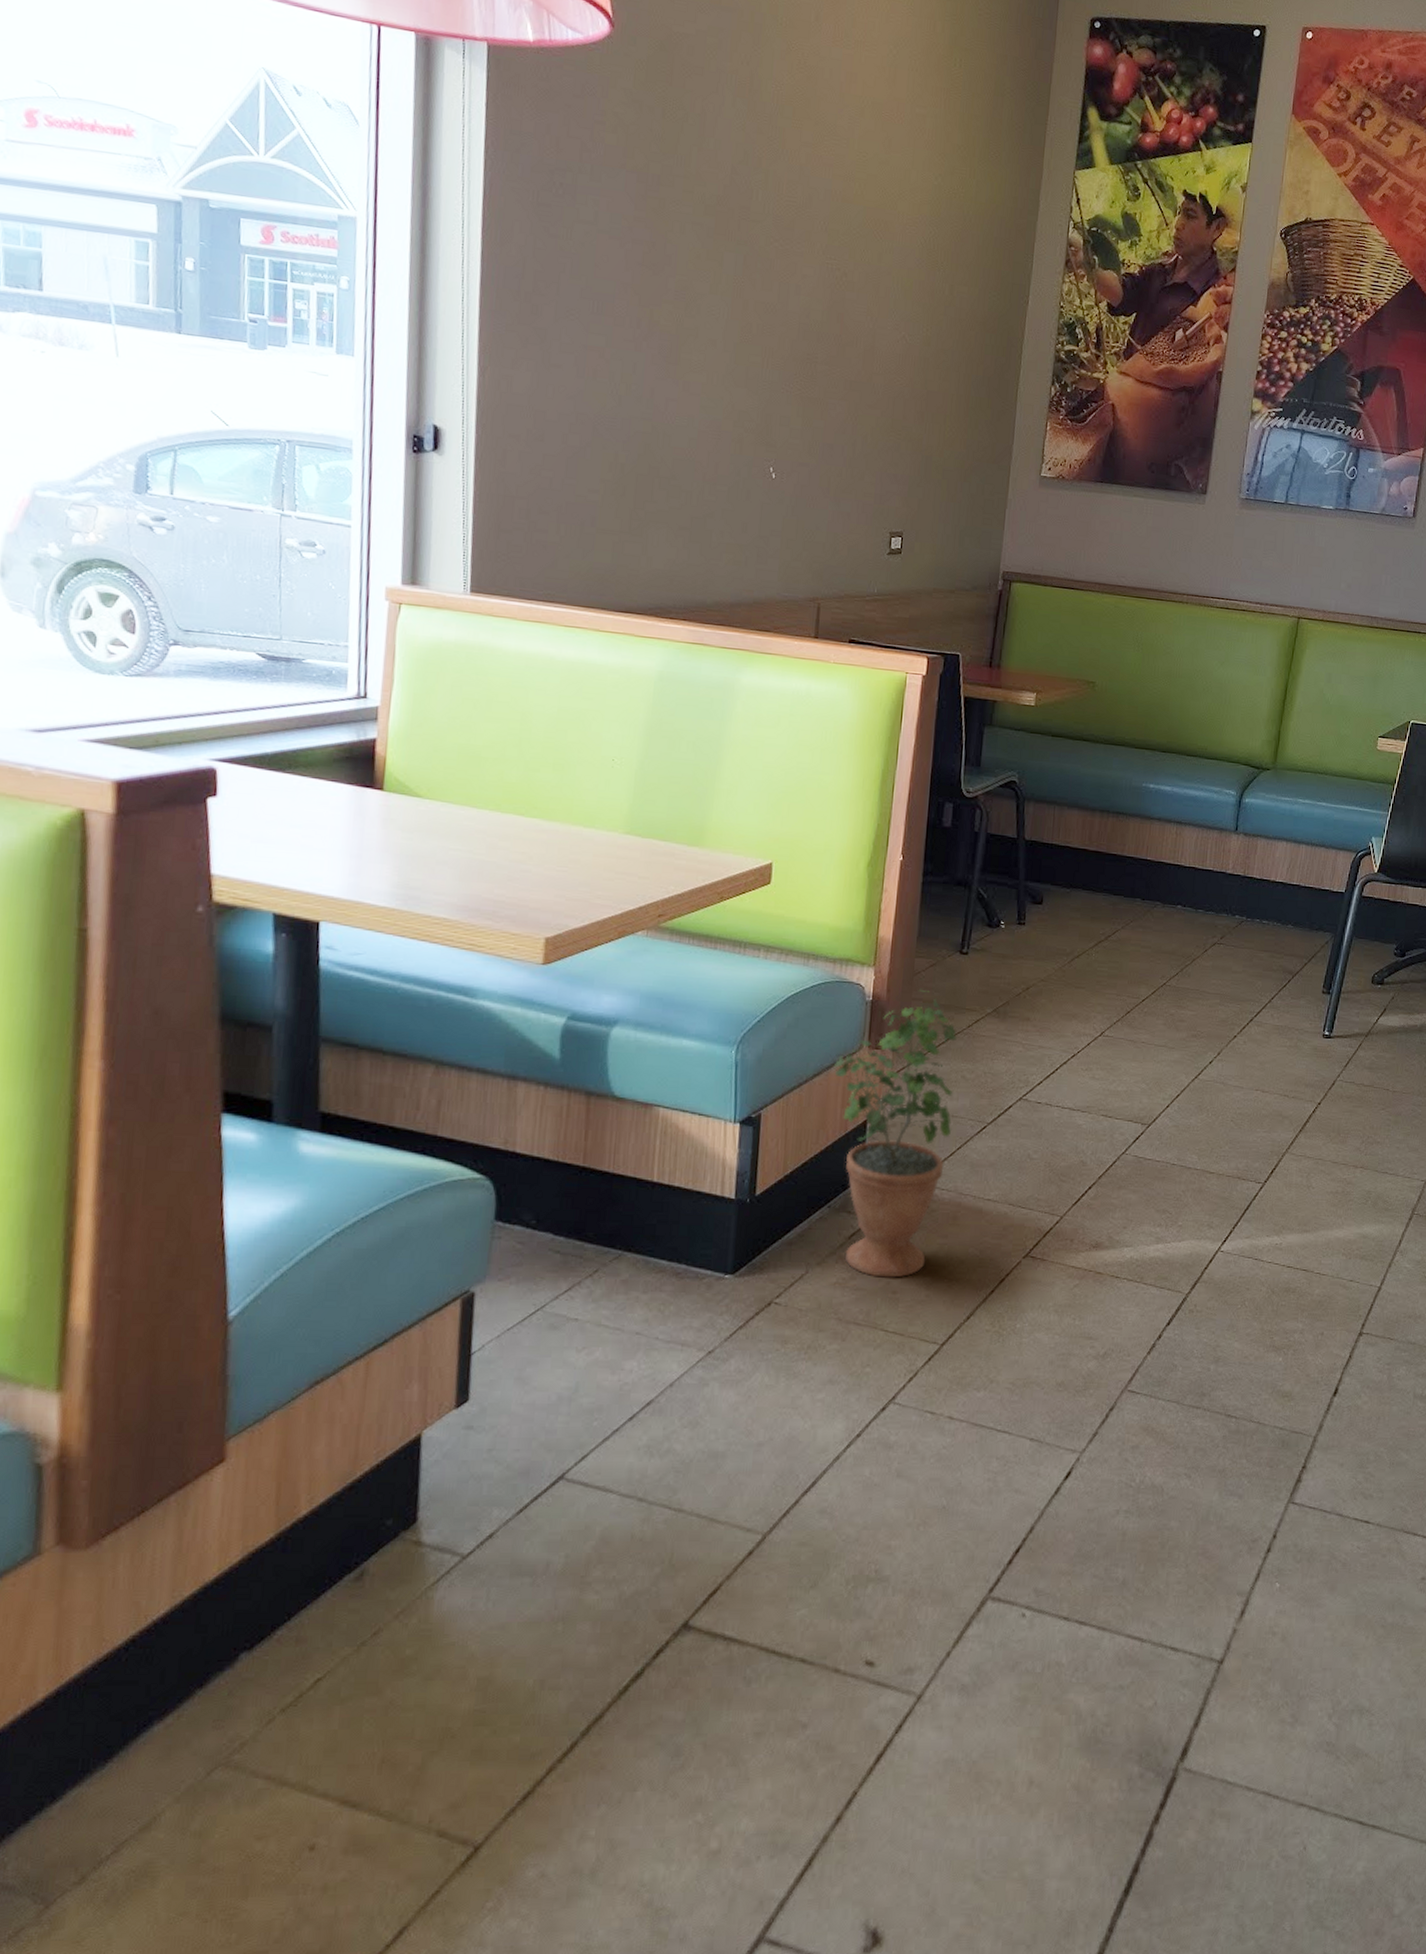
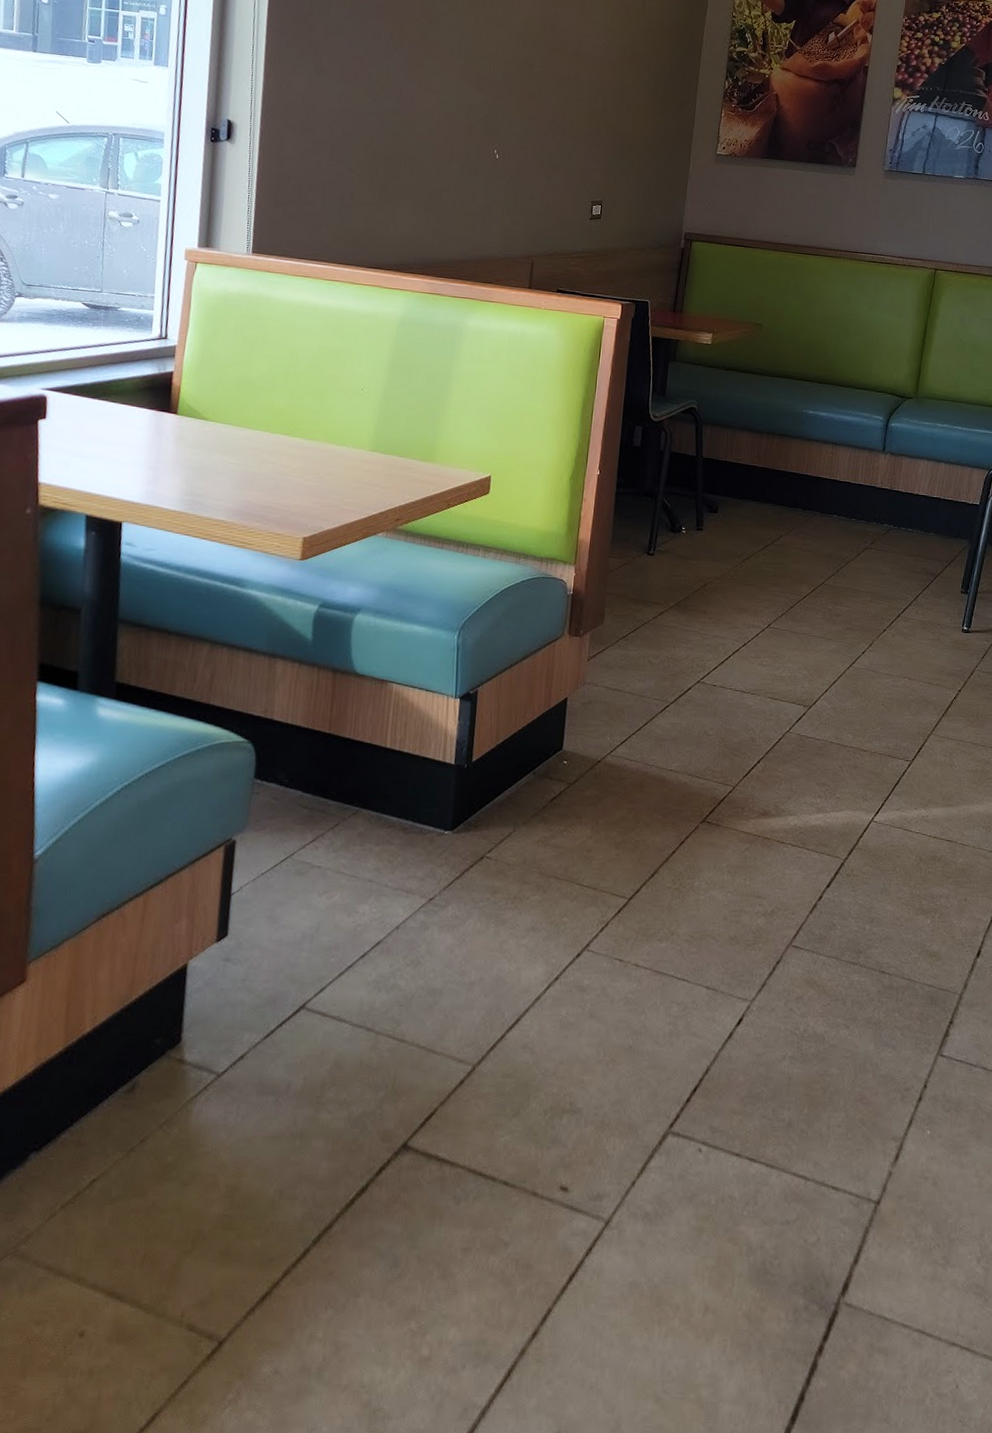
potted plant: present [833,990,957,1278] -> none [539,586,644,838]

